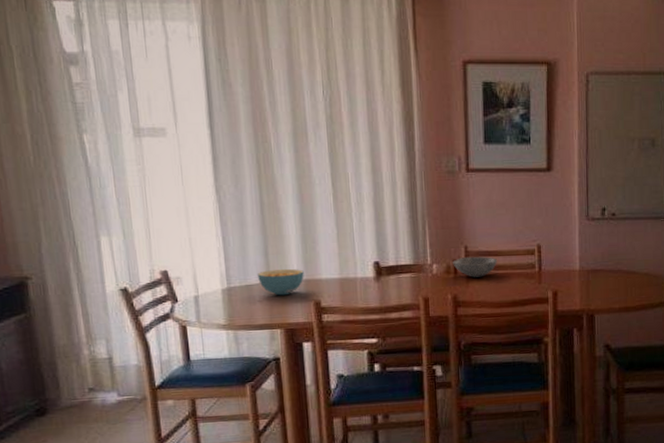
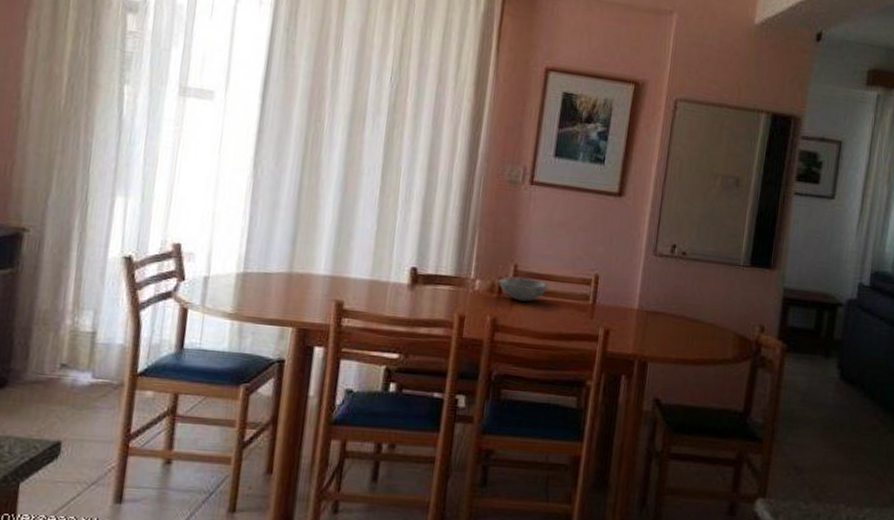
cereal bowl: present [258,268,304,296] -> none [279,259,332,291]

